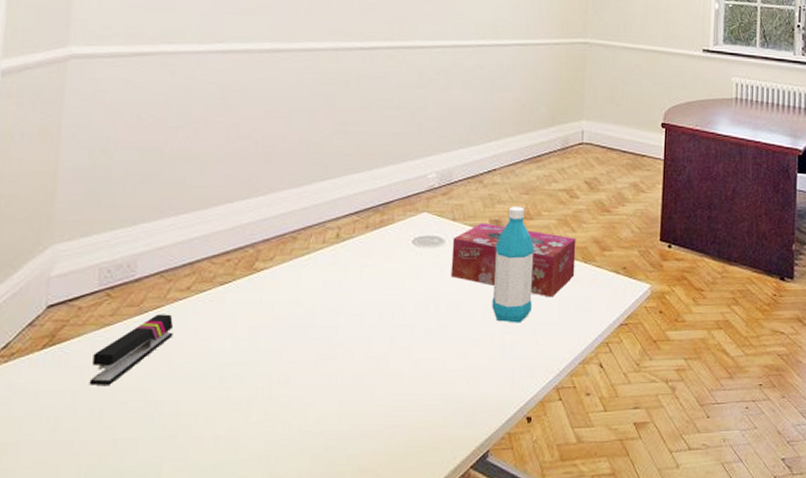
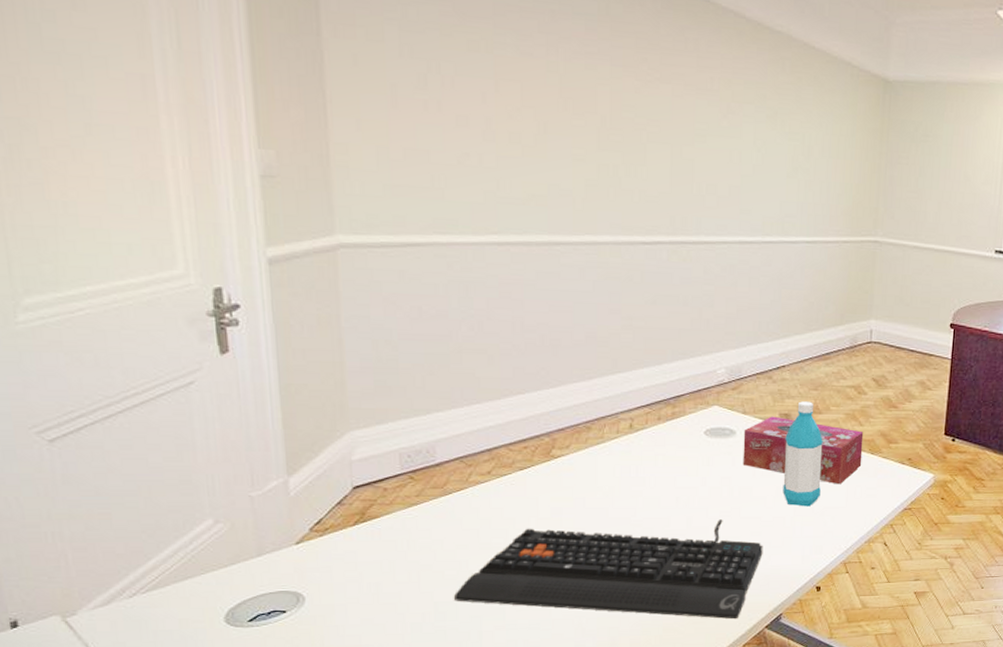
stapler: present [89,314,173,385] -> none [404,495,479,557]
keyboard: none [136,339,470,458] -> present [454,519,763,620]

